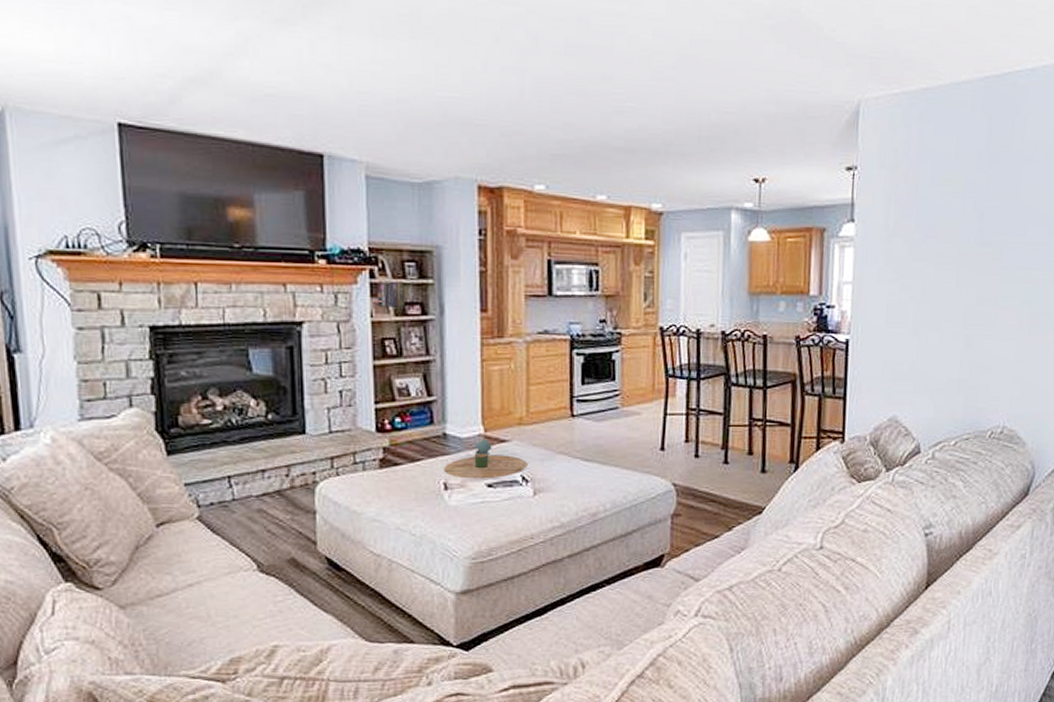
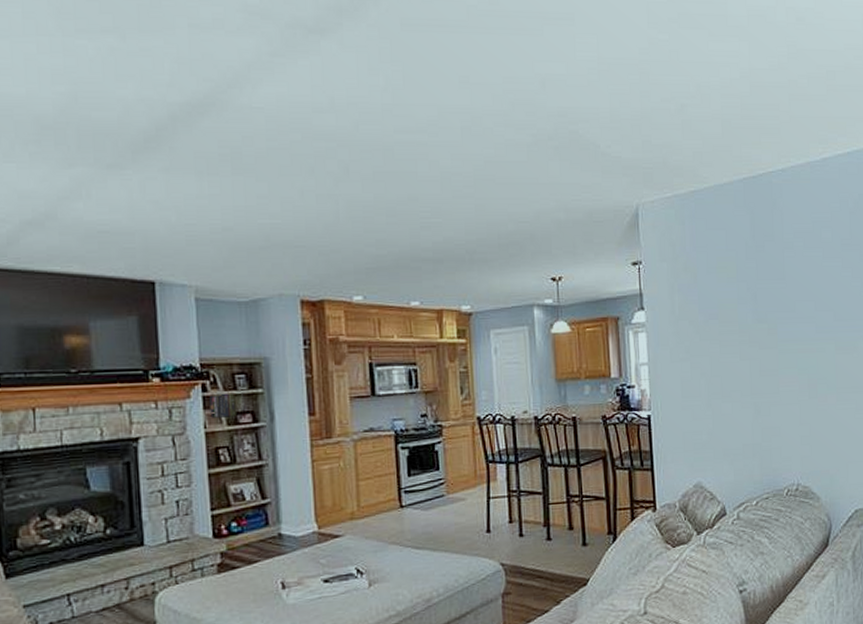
decorative tray: present [444,439,528,479] -> none [280,535,362,577]

